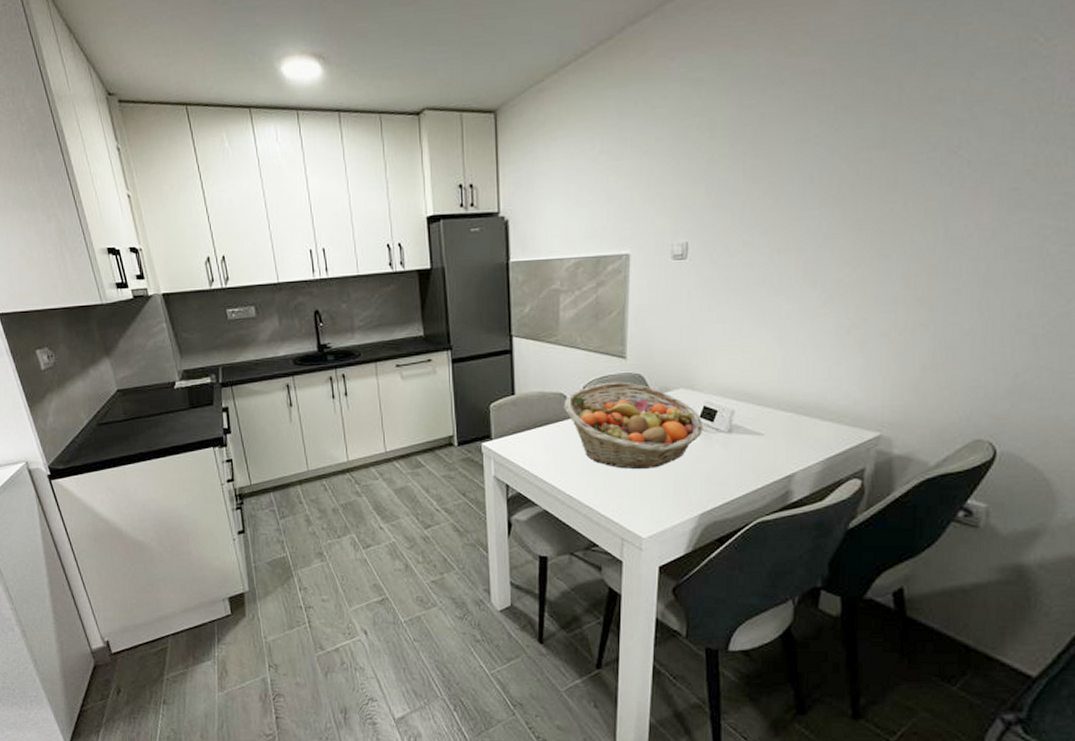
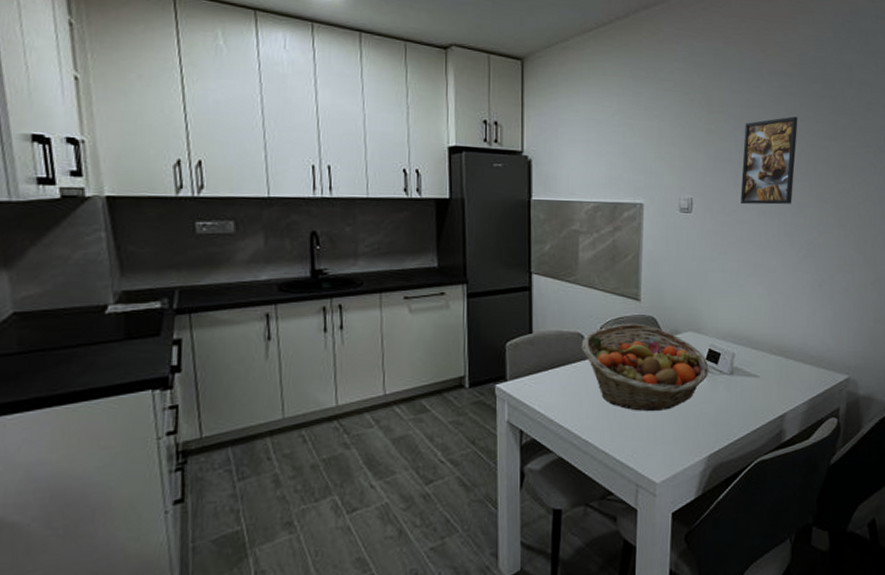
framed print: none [748,126,831,242] -> present [740,116,798,205]

